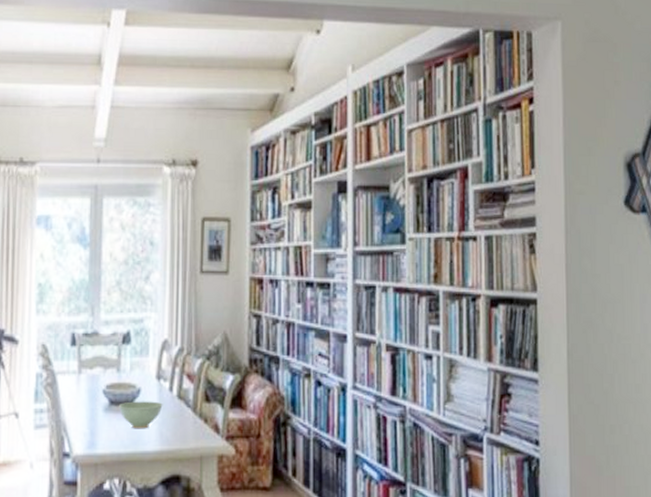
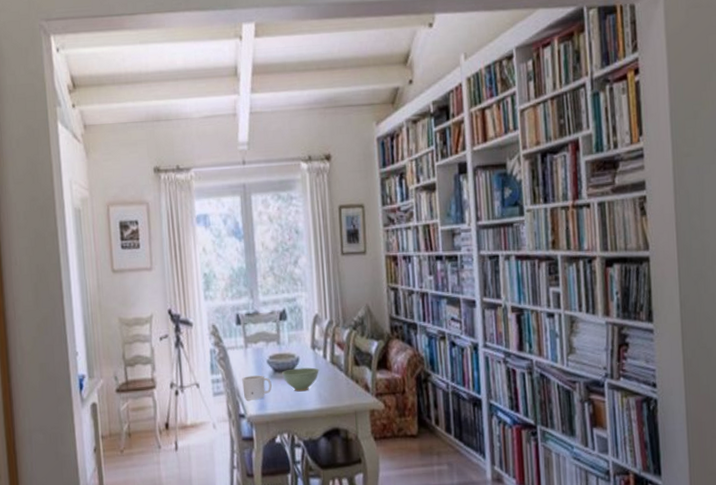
mug: none [70,407,106,437] -> present [242,375,272,401]

